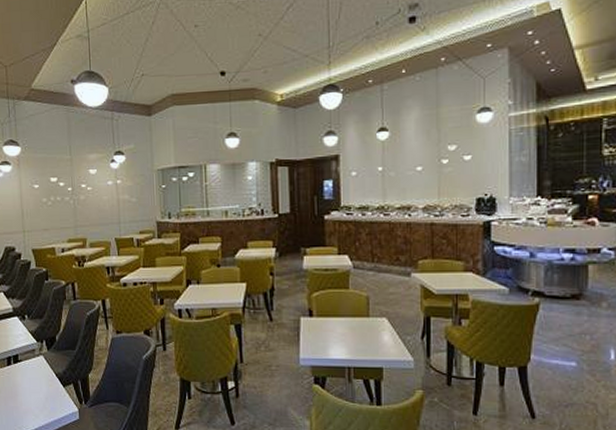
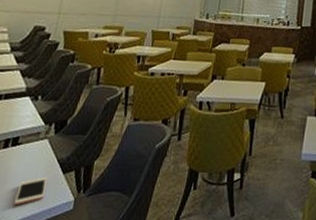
cell phone: none [28,390,52,416] -> present [14,177,47,206]

